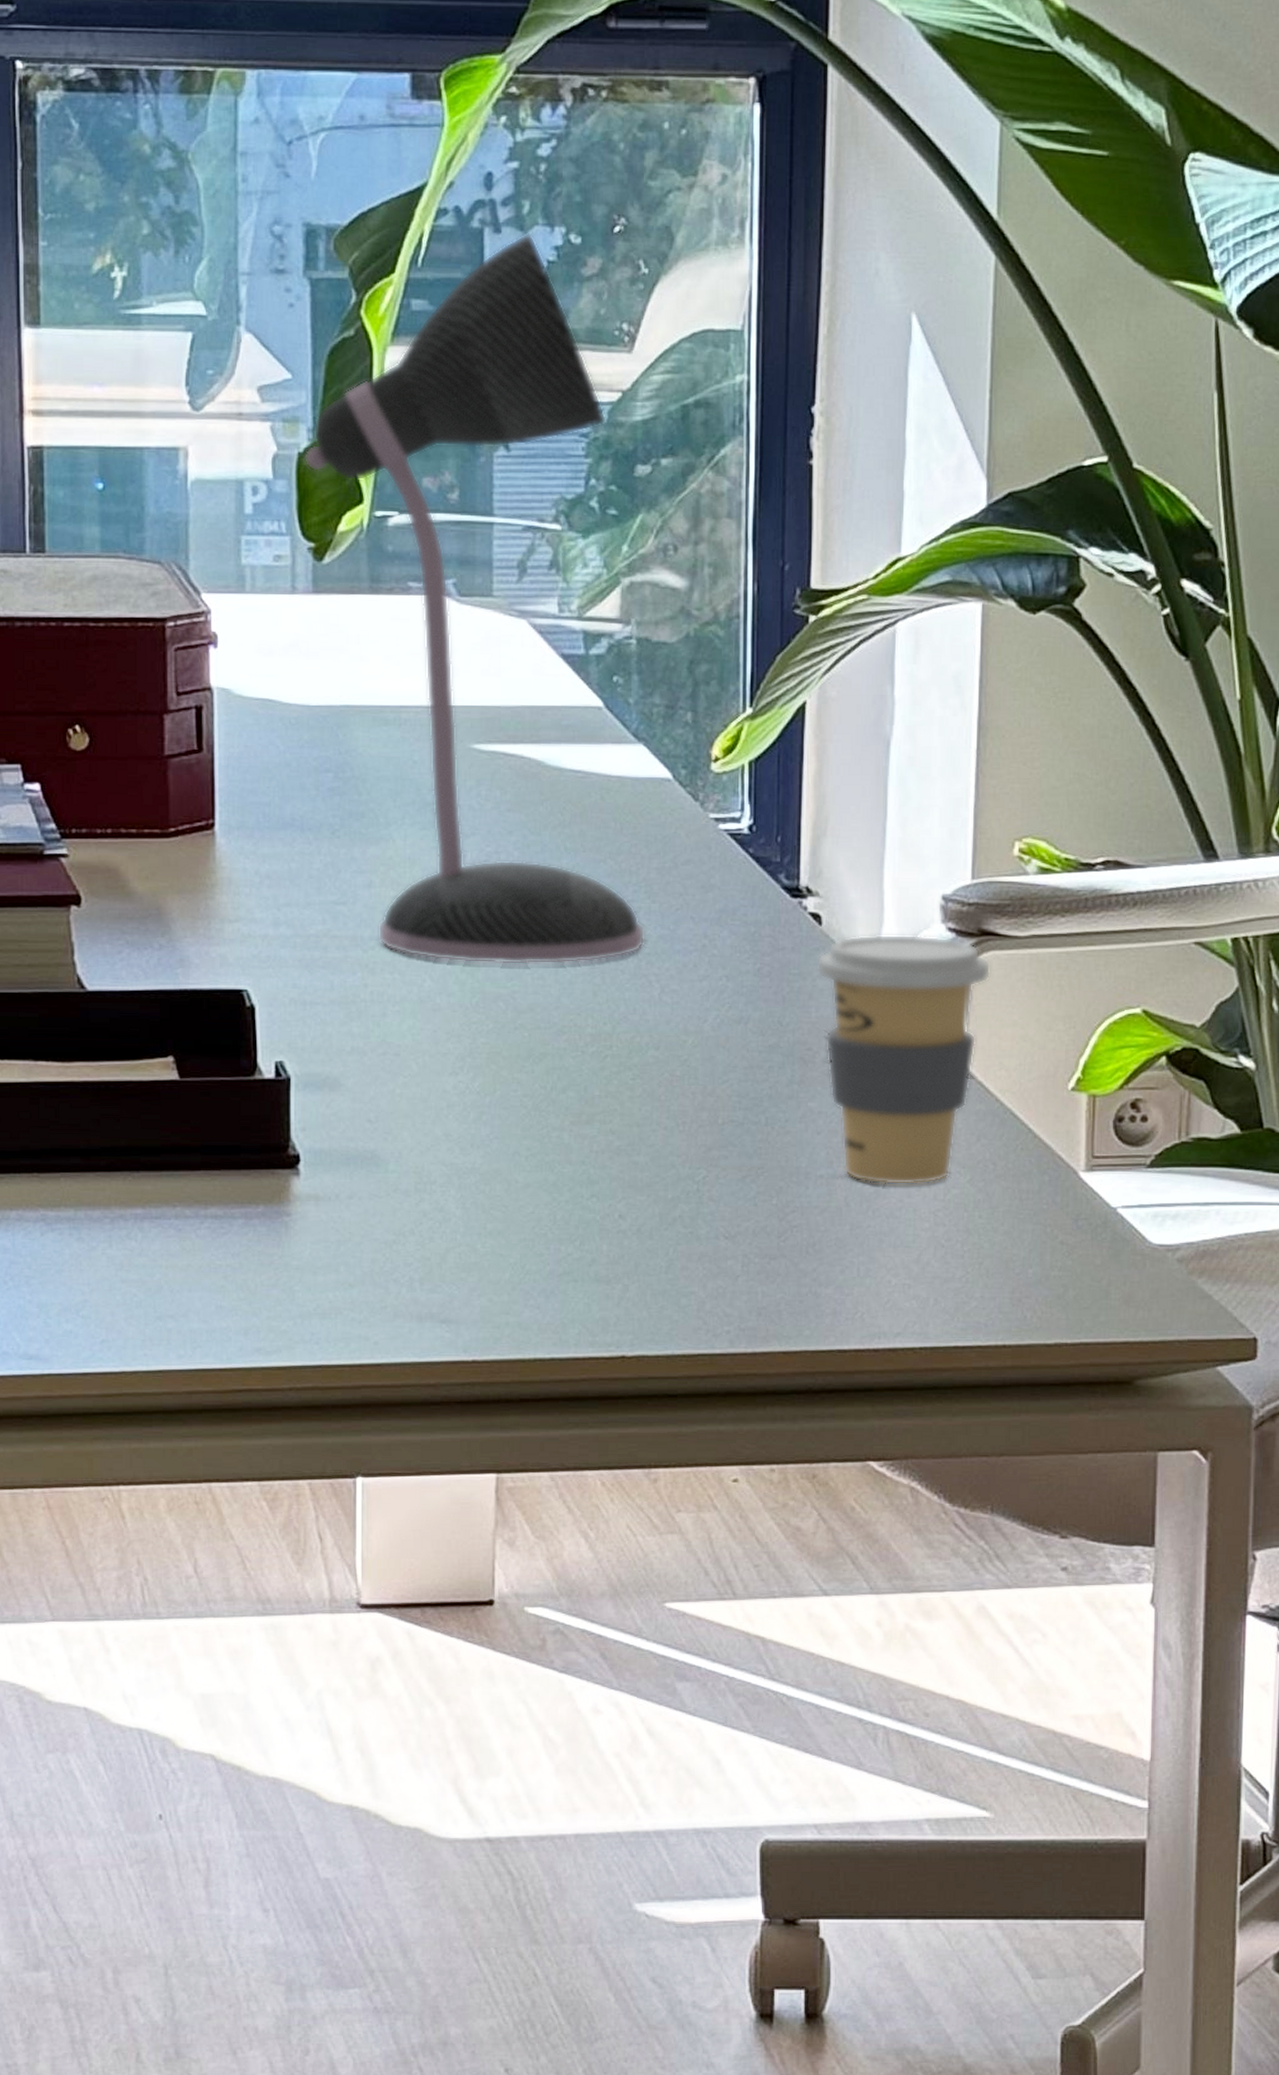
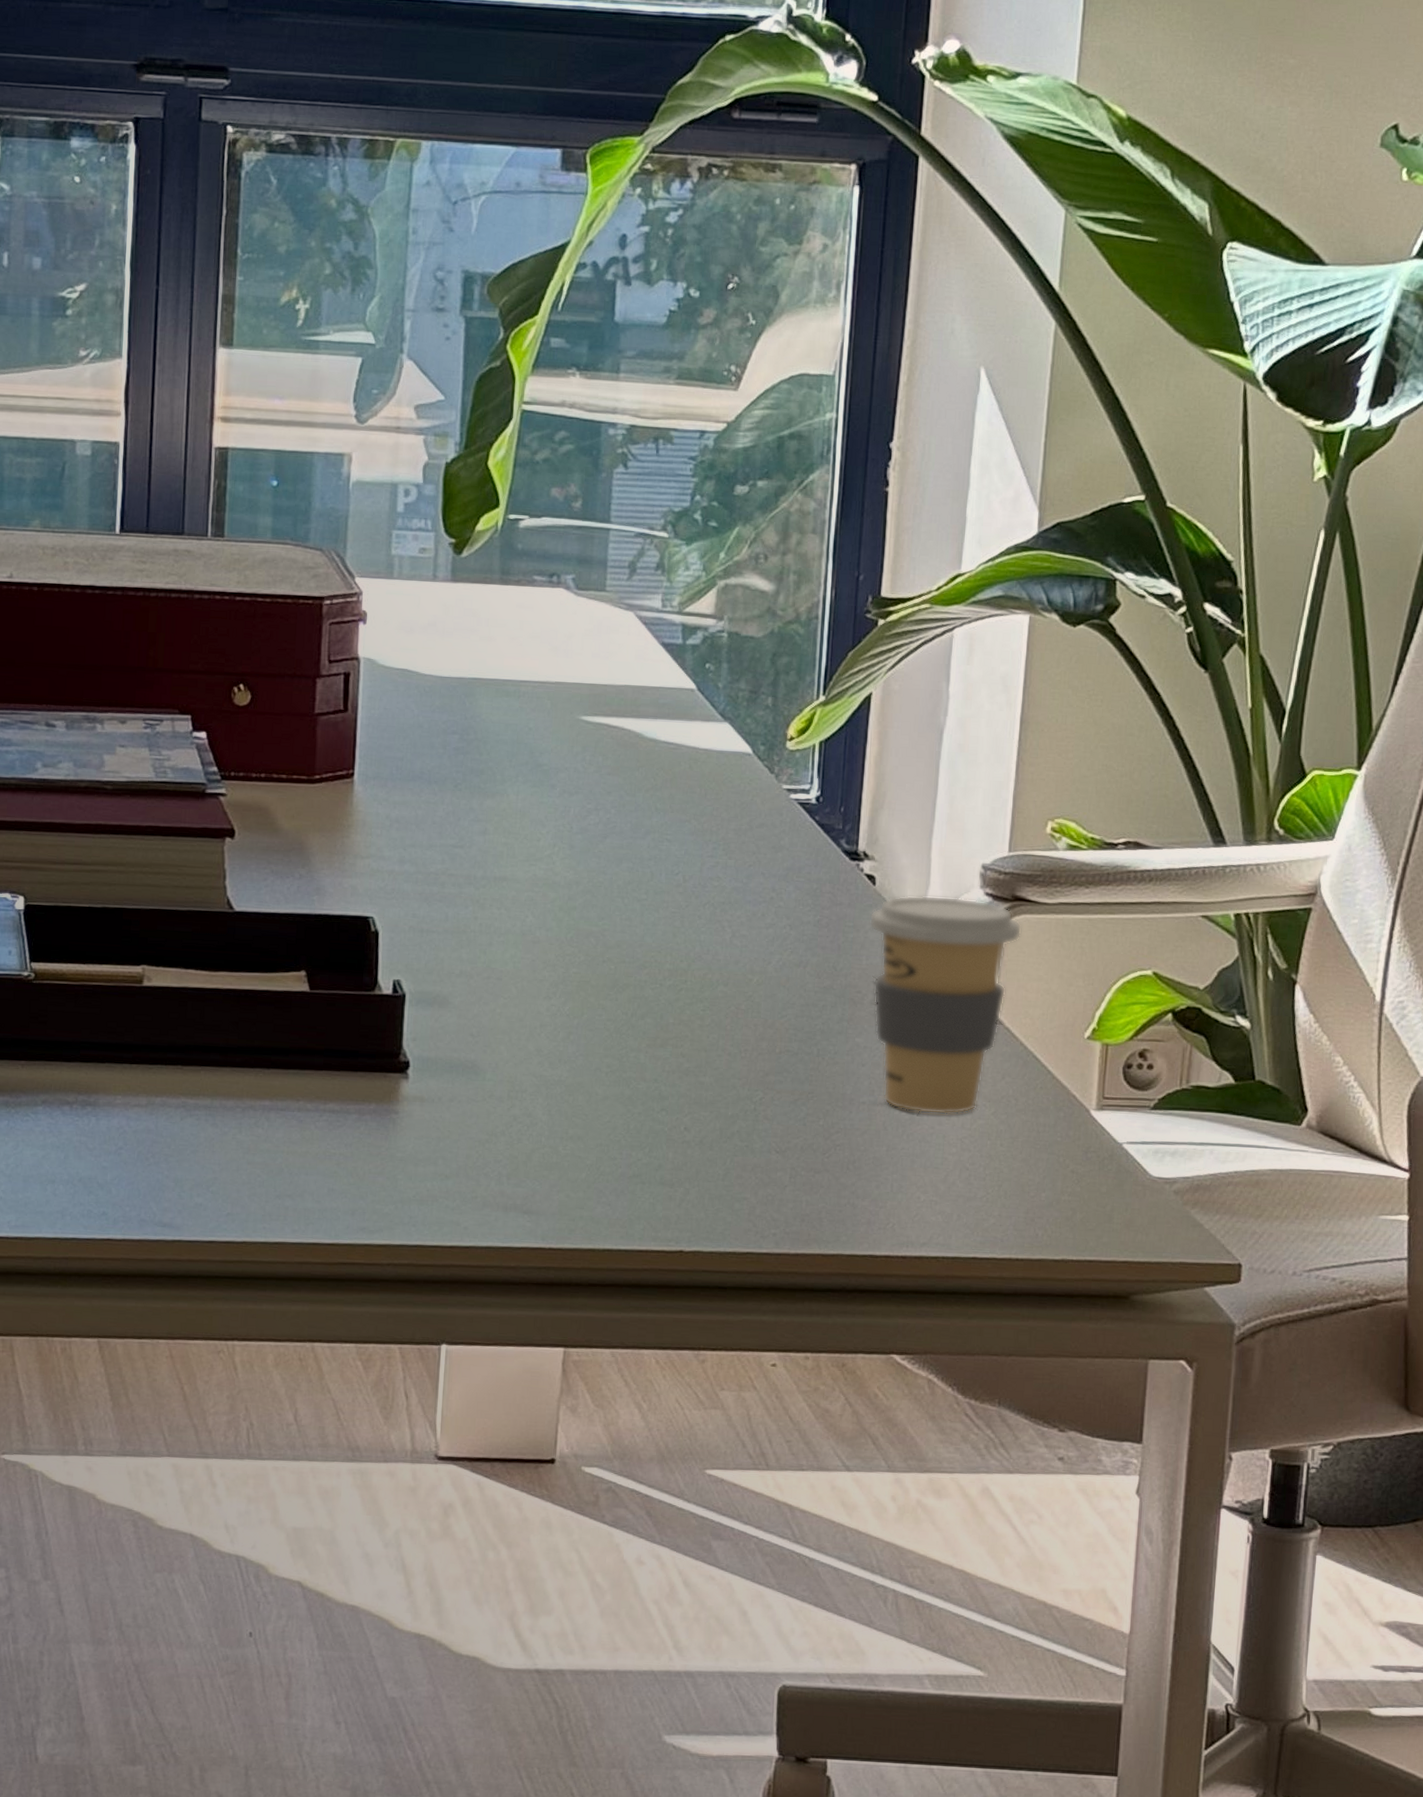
desk lamp: present [305,232,645,965] -> none [451,285,721,909]

